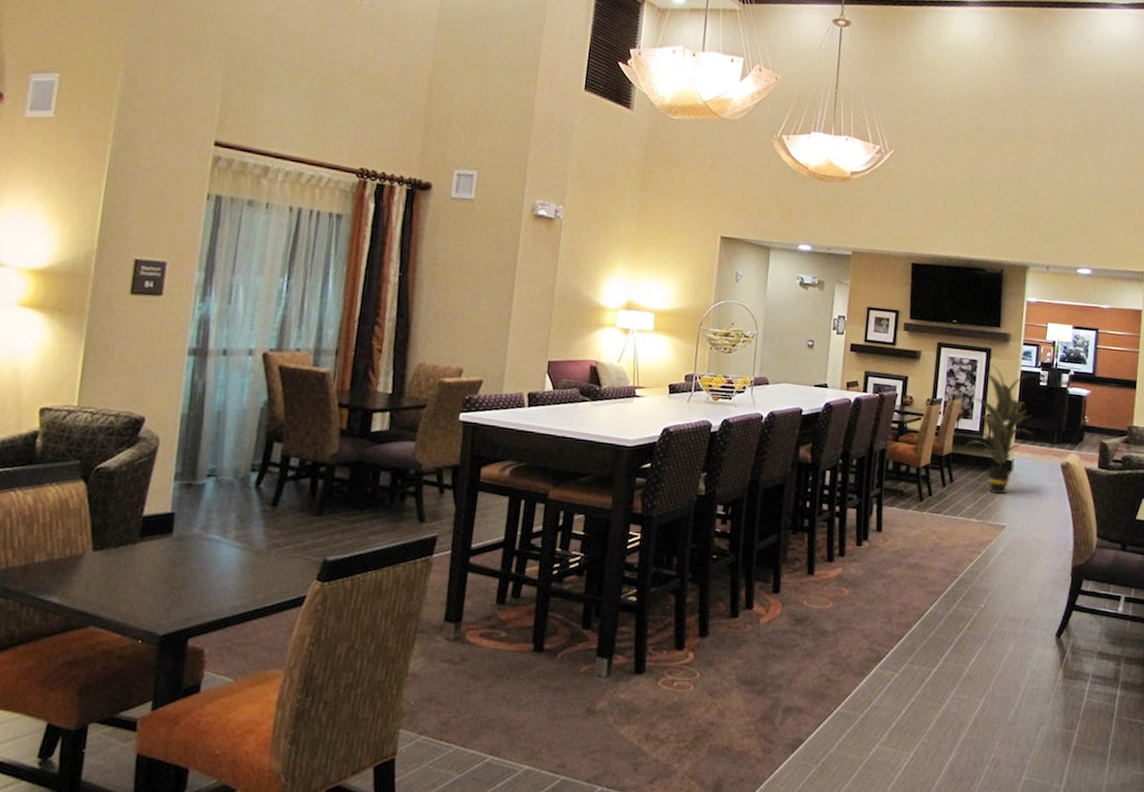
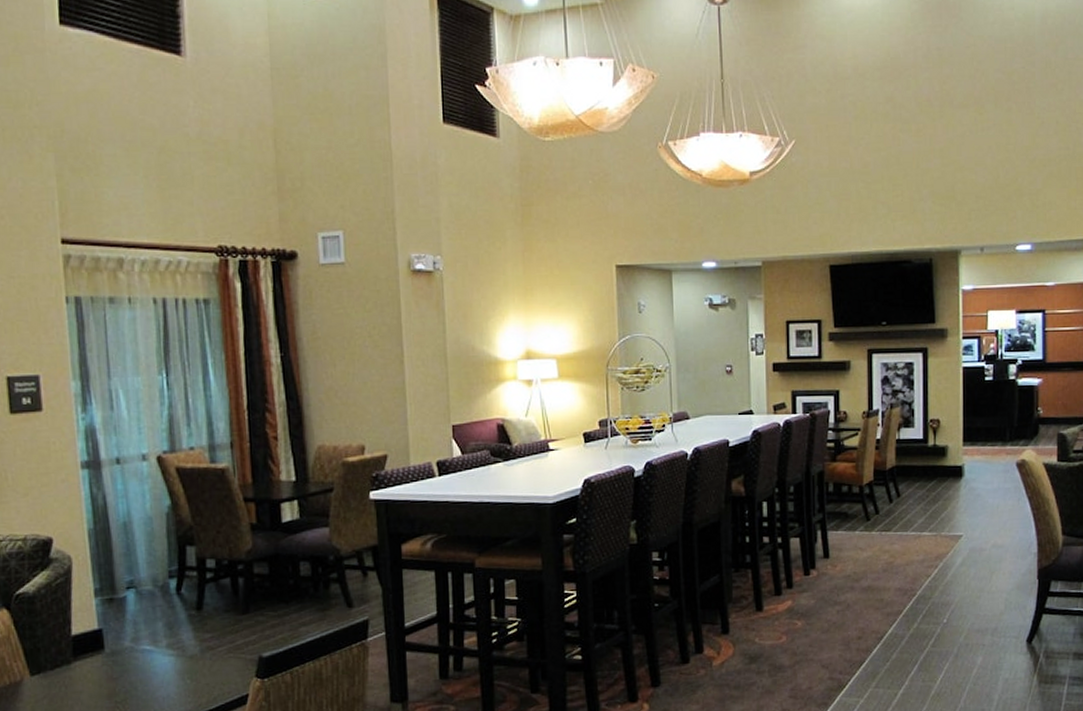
indoor plant: present [962,364,1040,495] -> none [901,365,985,503]

